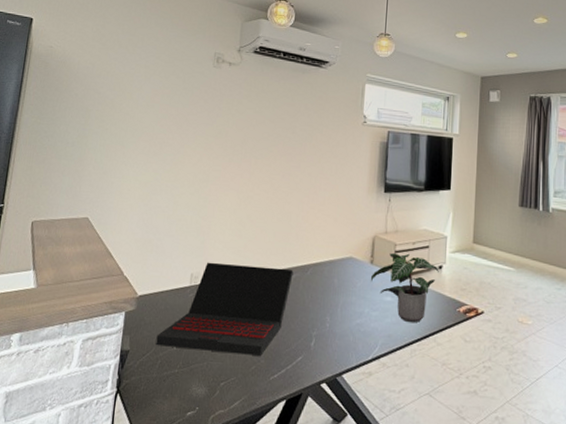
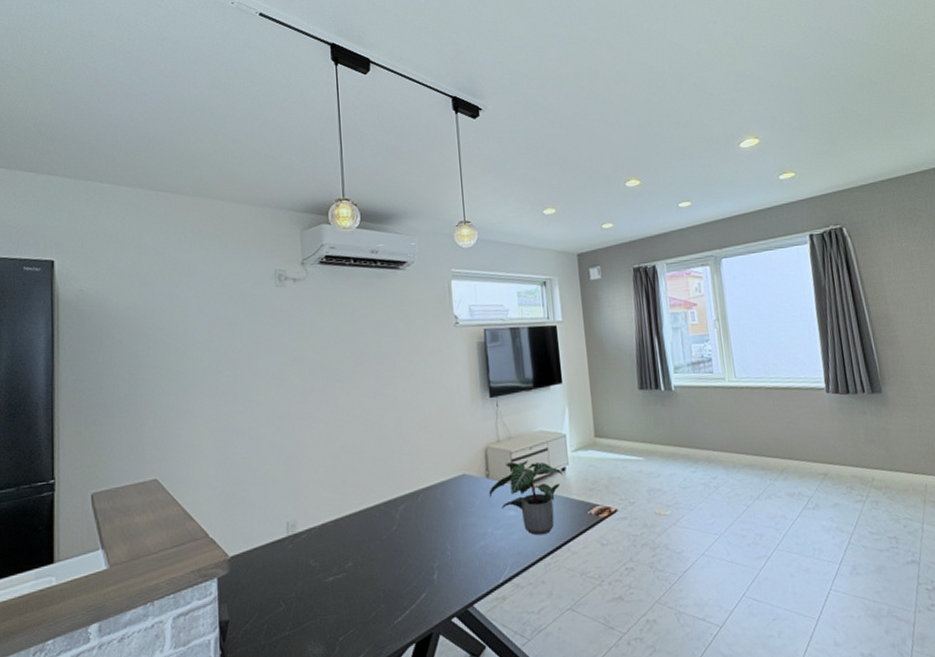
laptop: present [156,262,294,356] -> none [258,499,403,609]

